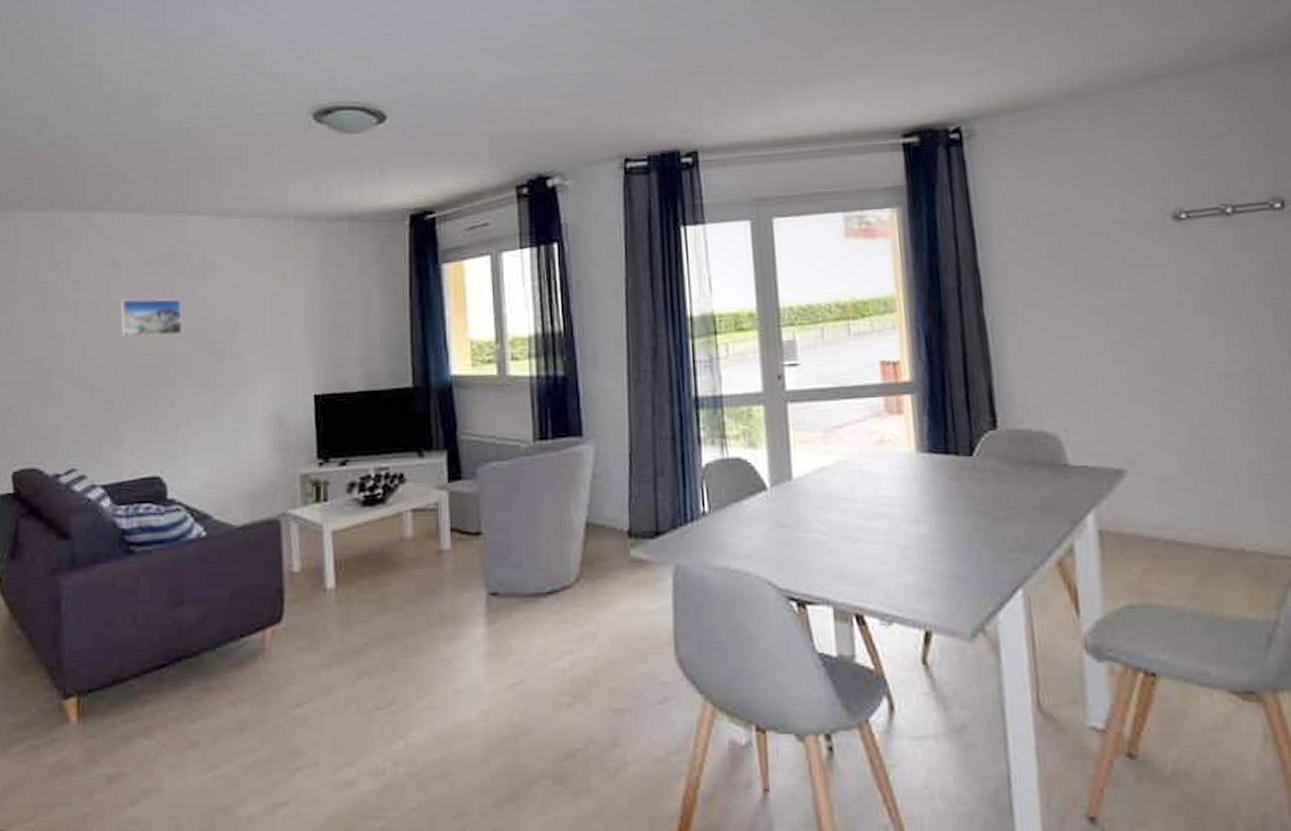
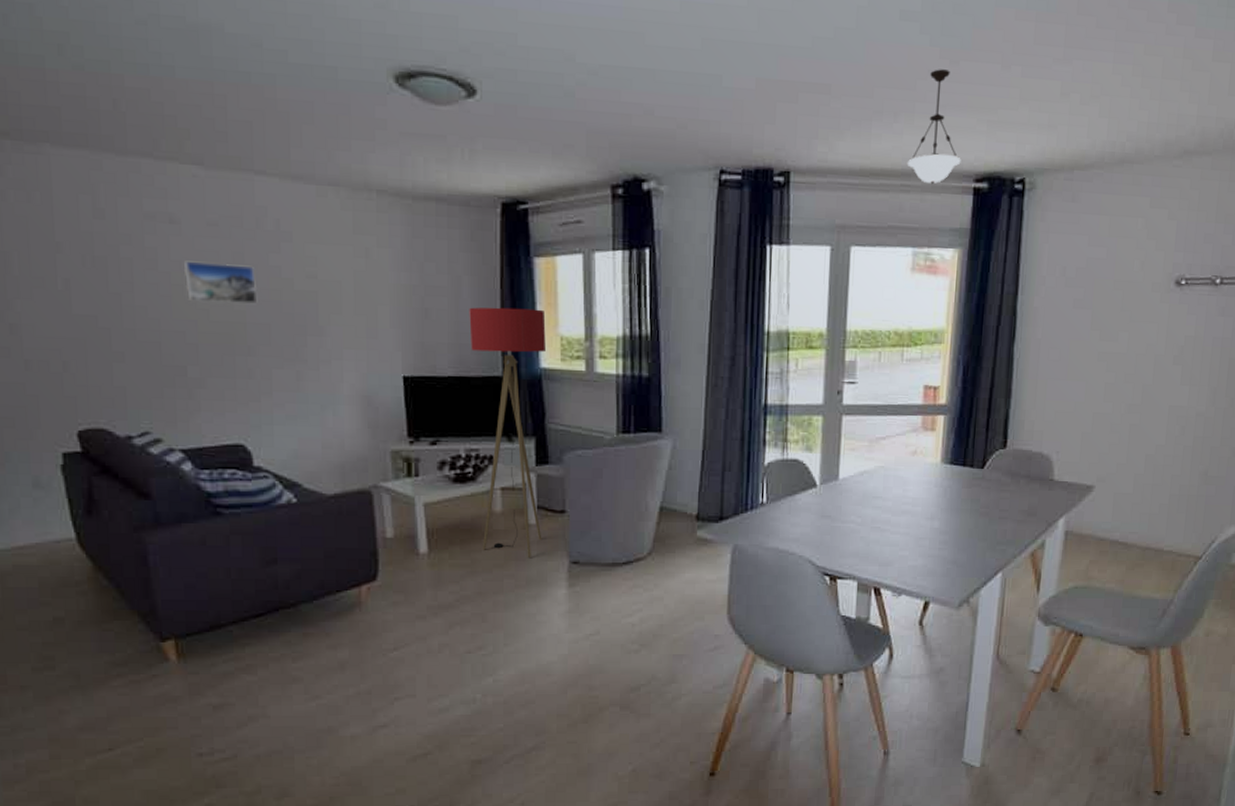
floor lamp: none [379,315,457,591] -> present [469,307,546,559]
pendant light: none [823,34,884,146] -> present [907,69,961,185]

